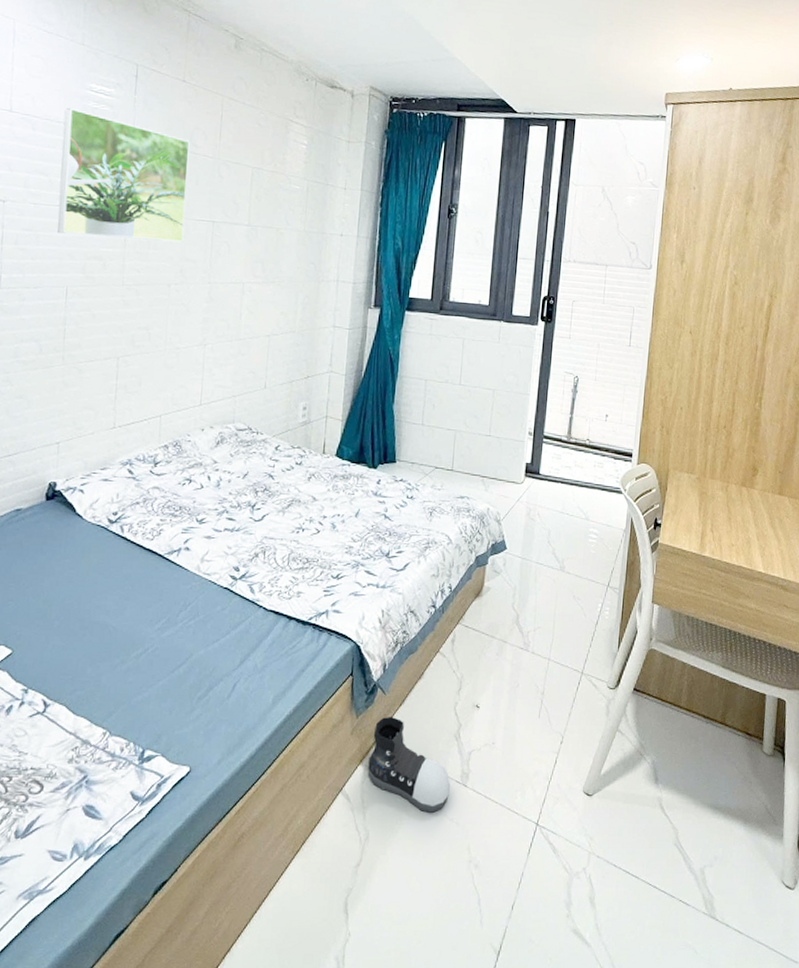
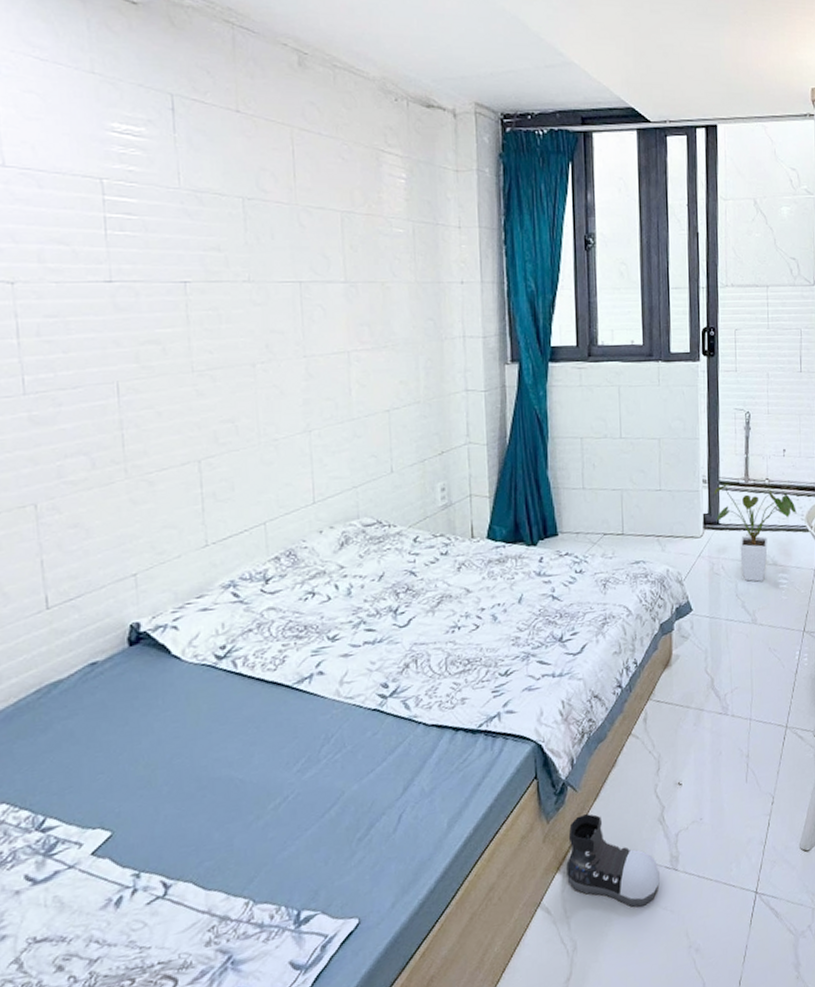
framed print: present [58,107,190,243] -> none [80,155,265,316]
house plant: none [537,437,613,533] -> present [714,482,797,582]

